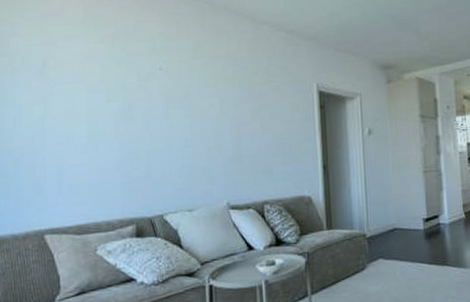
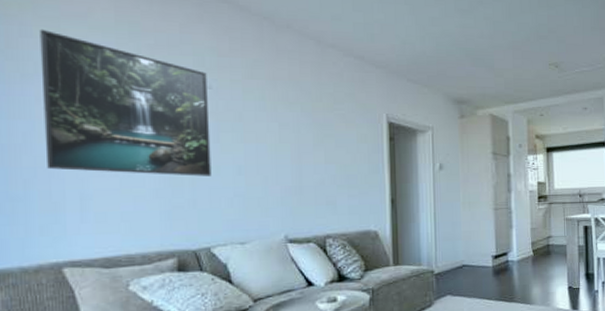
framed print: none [25,28,163,150] -> present [40,29,212,176]

